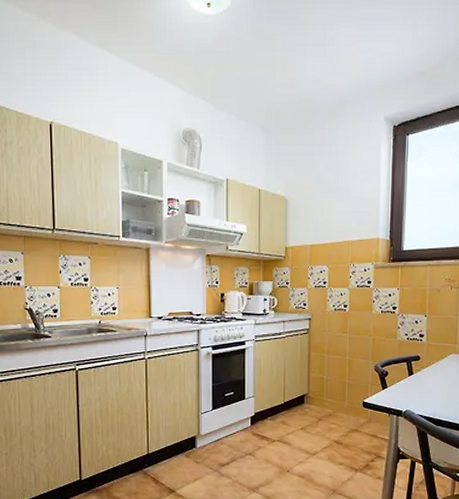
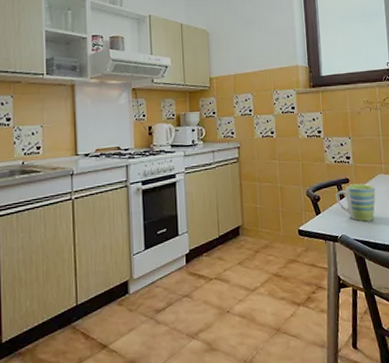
mug: none [404,362,446,399] -> present [335,183,376,222]

